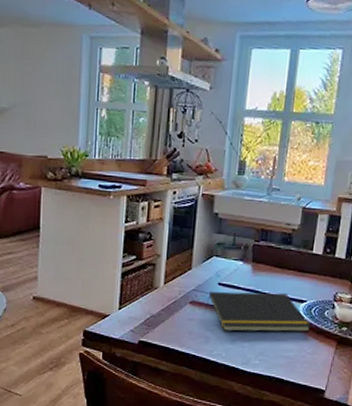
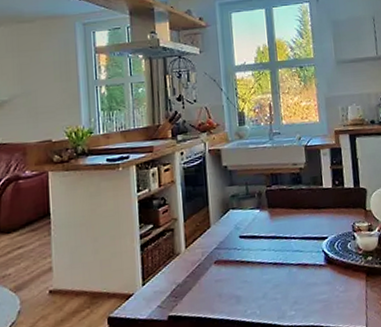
notepad: present [206,291,311,332] -> none [231,233,338,286]

